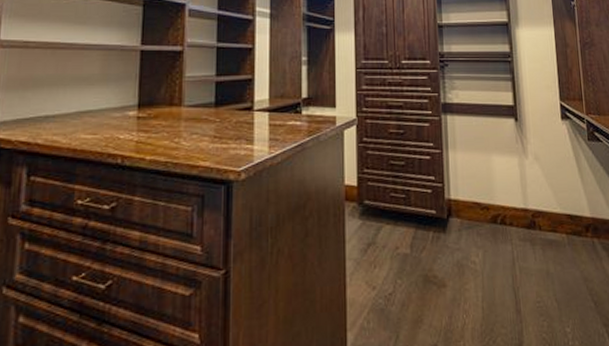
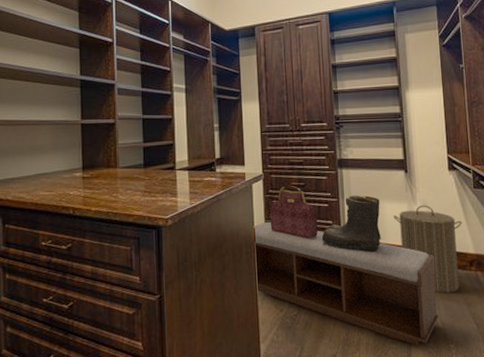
bench: none [343,176,554,331] -> present [252,221,440,346]
handbag: none [363,132,419,198] -> present [269,185,319,239]
boots: none [422,146,489,215] -> present [321,195,381,252]
laundry hamper: none [503,159,577,265] -> present [393,205,462,293]

